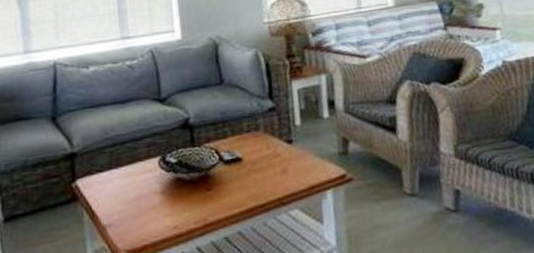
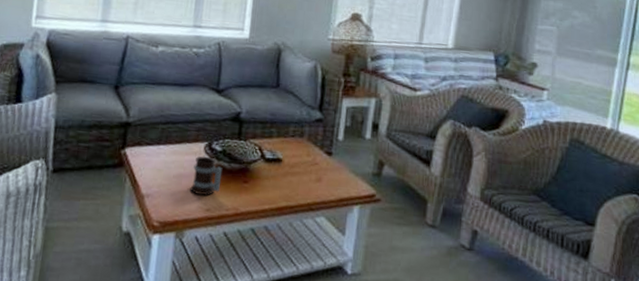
mug: none [151,171,183,214] -> present [190,156,223,195]

